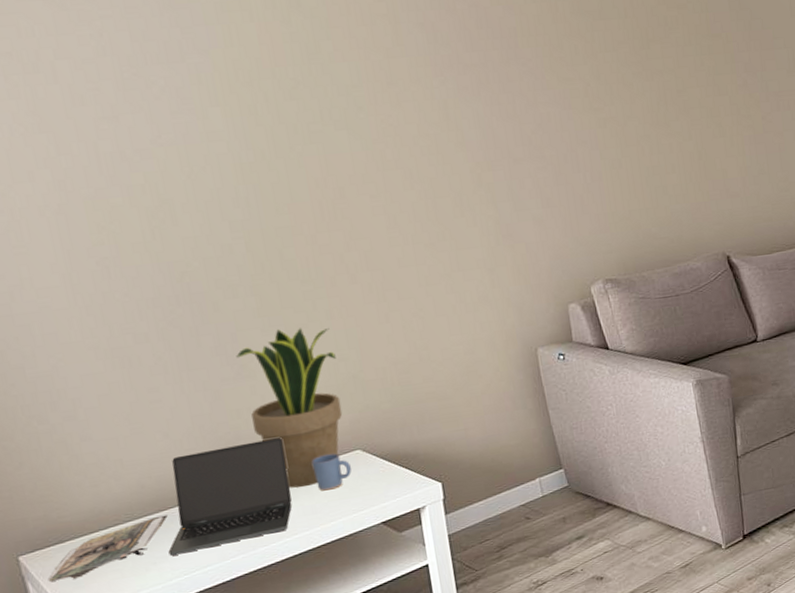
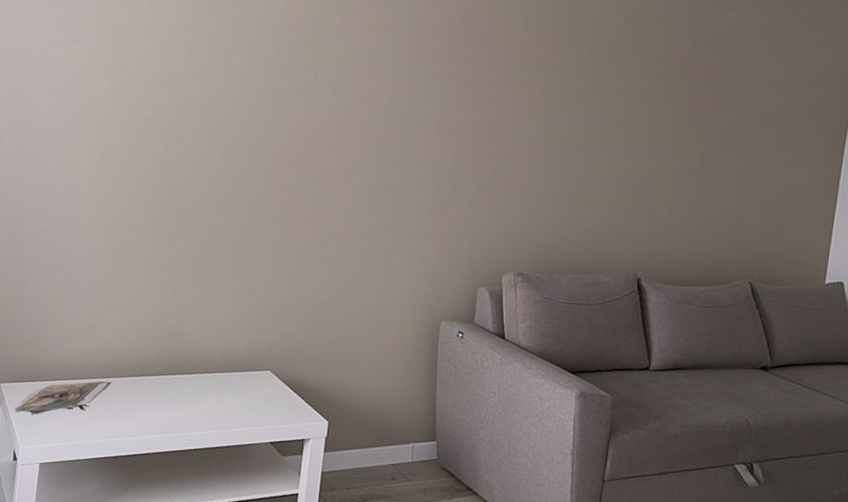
laptop: present [168,437,292,556] -> none [103,335,214,424]
potted plant: present [236,328,343,488] -> none [194,248,275,391]
mug: present [311,453,352,491] -> none [228,367,259,400]

